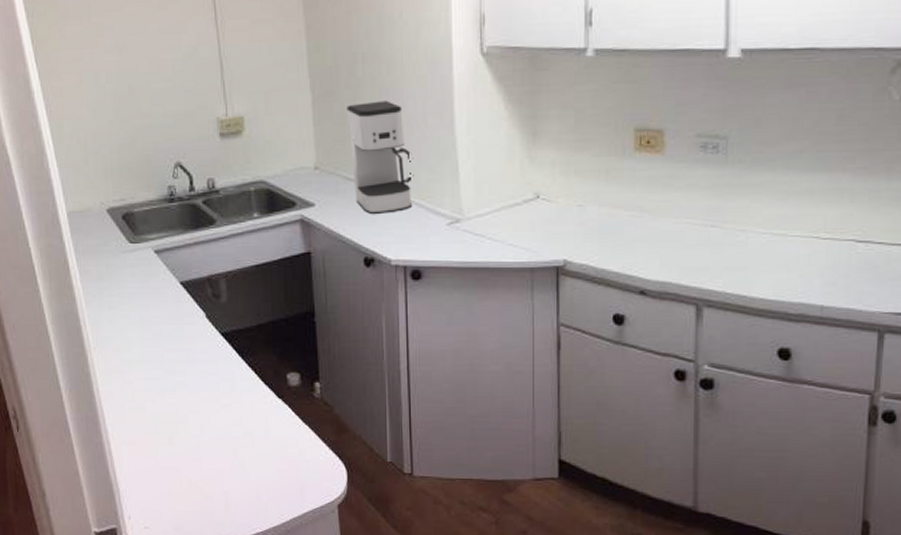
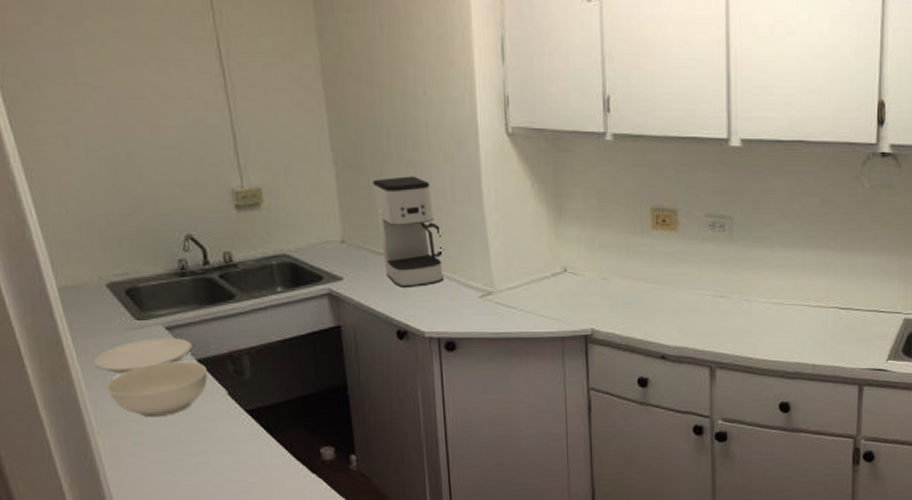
plate: none [93,260,176,293] -> present [93,337,192,373]
bowl: none [102,283,188,336] -> present [106,361,208,417]

